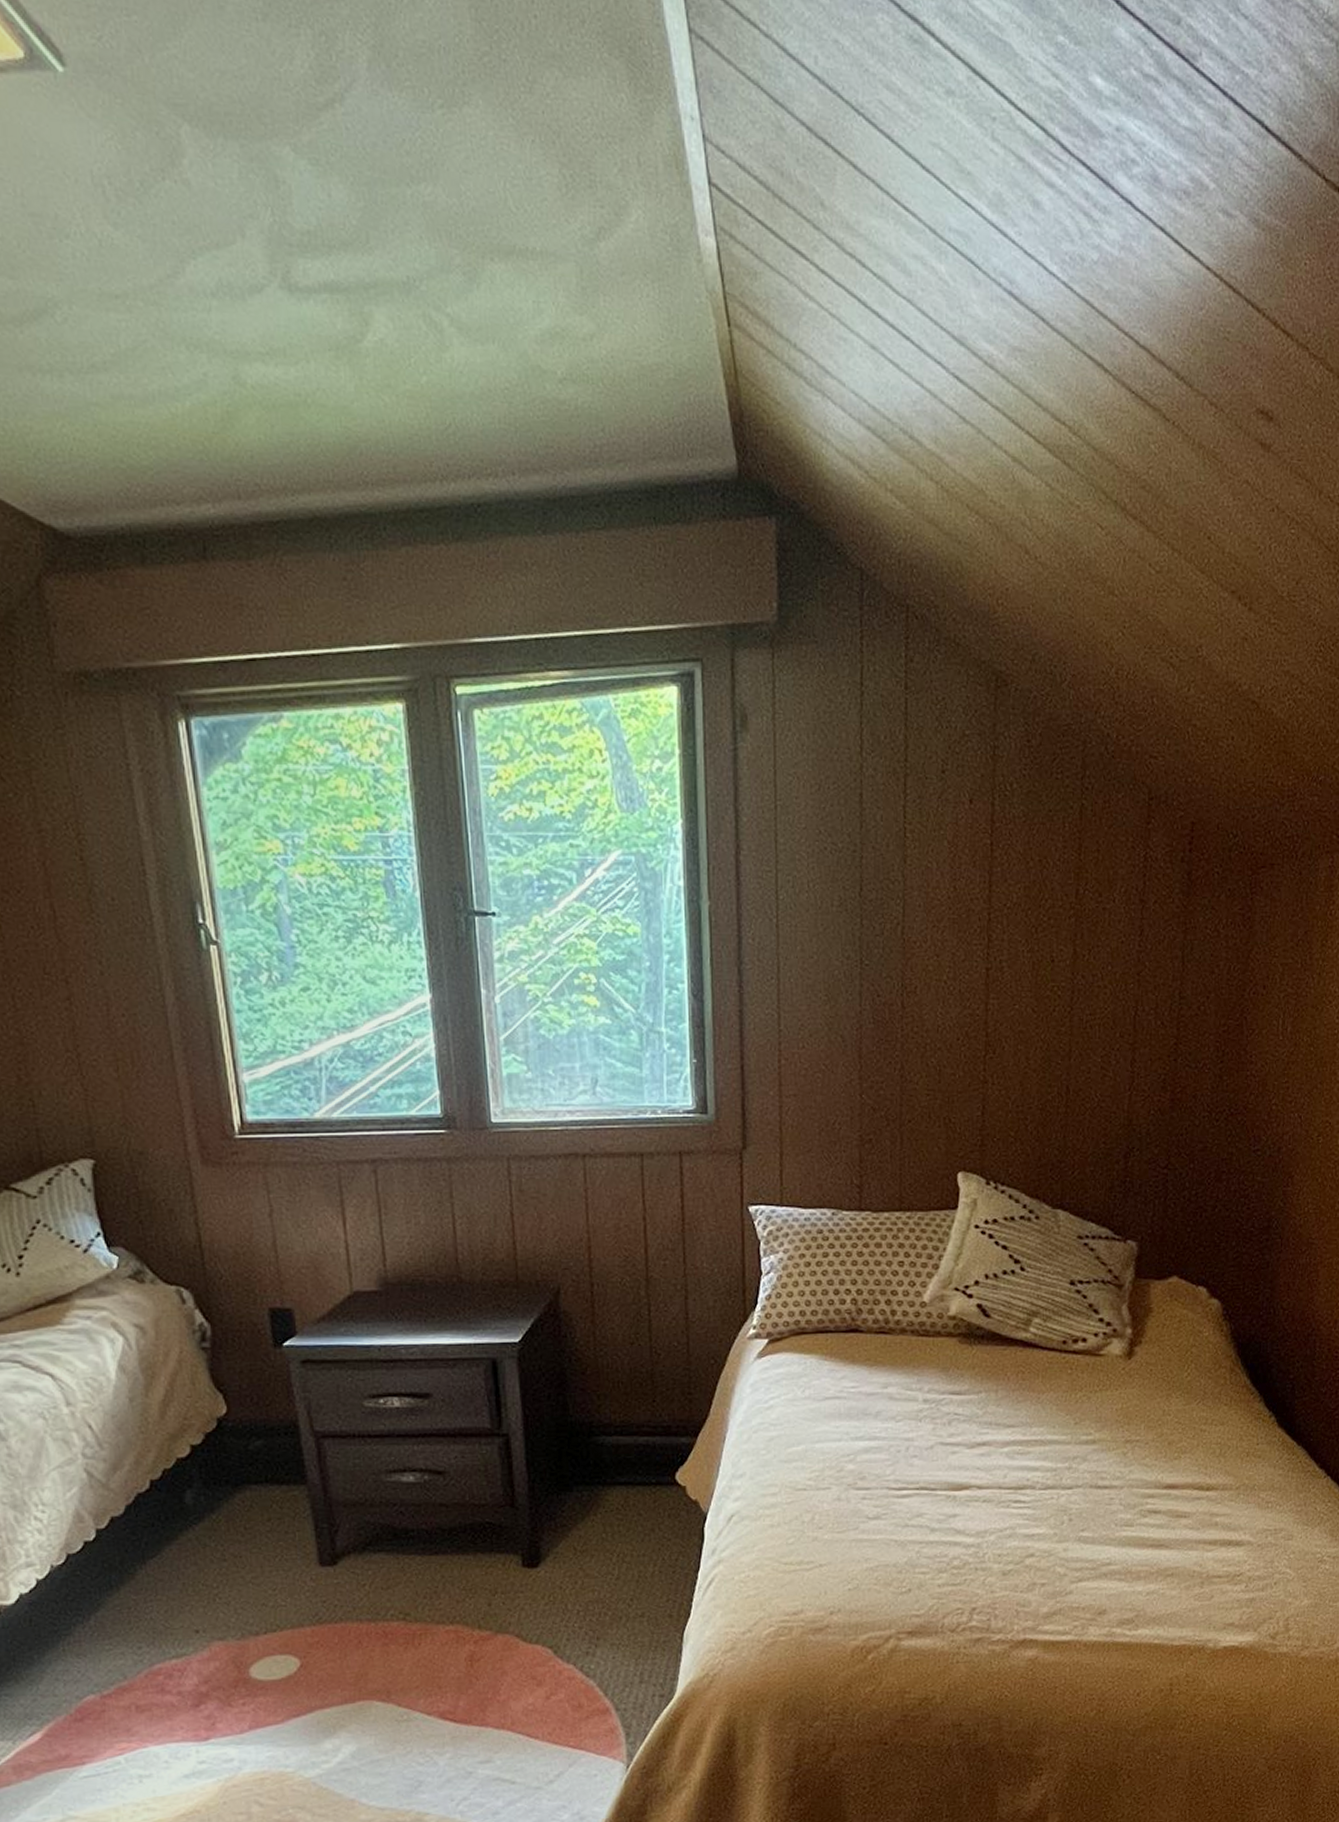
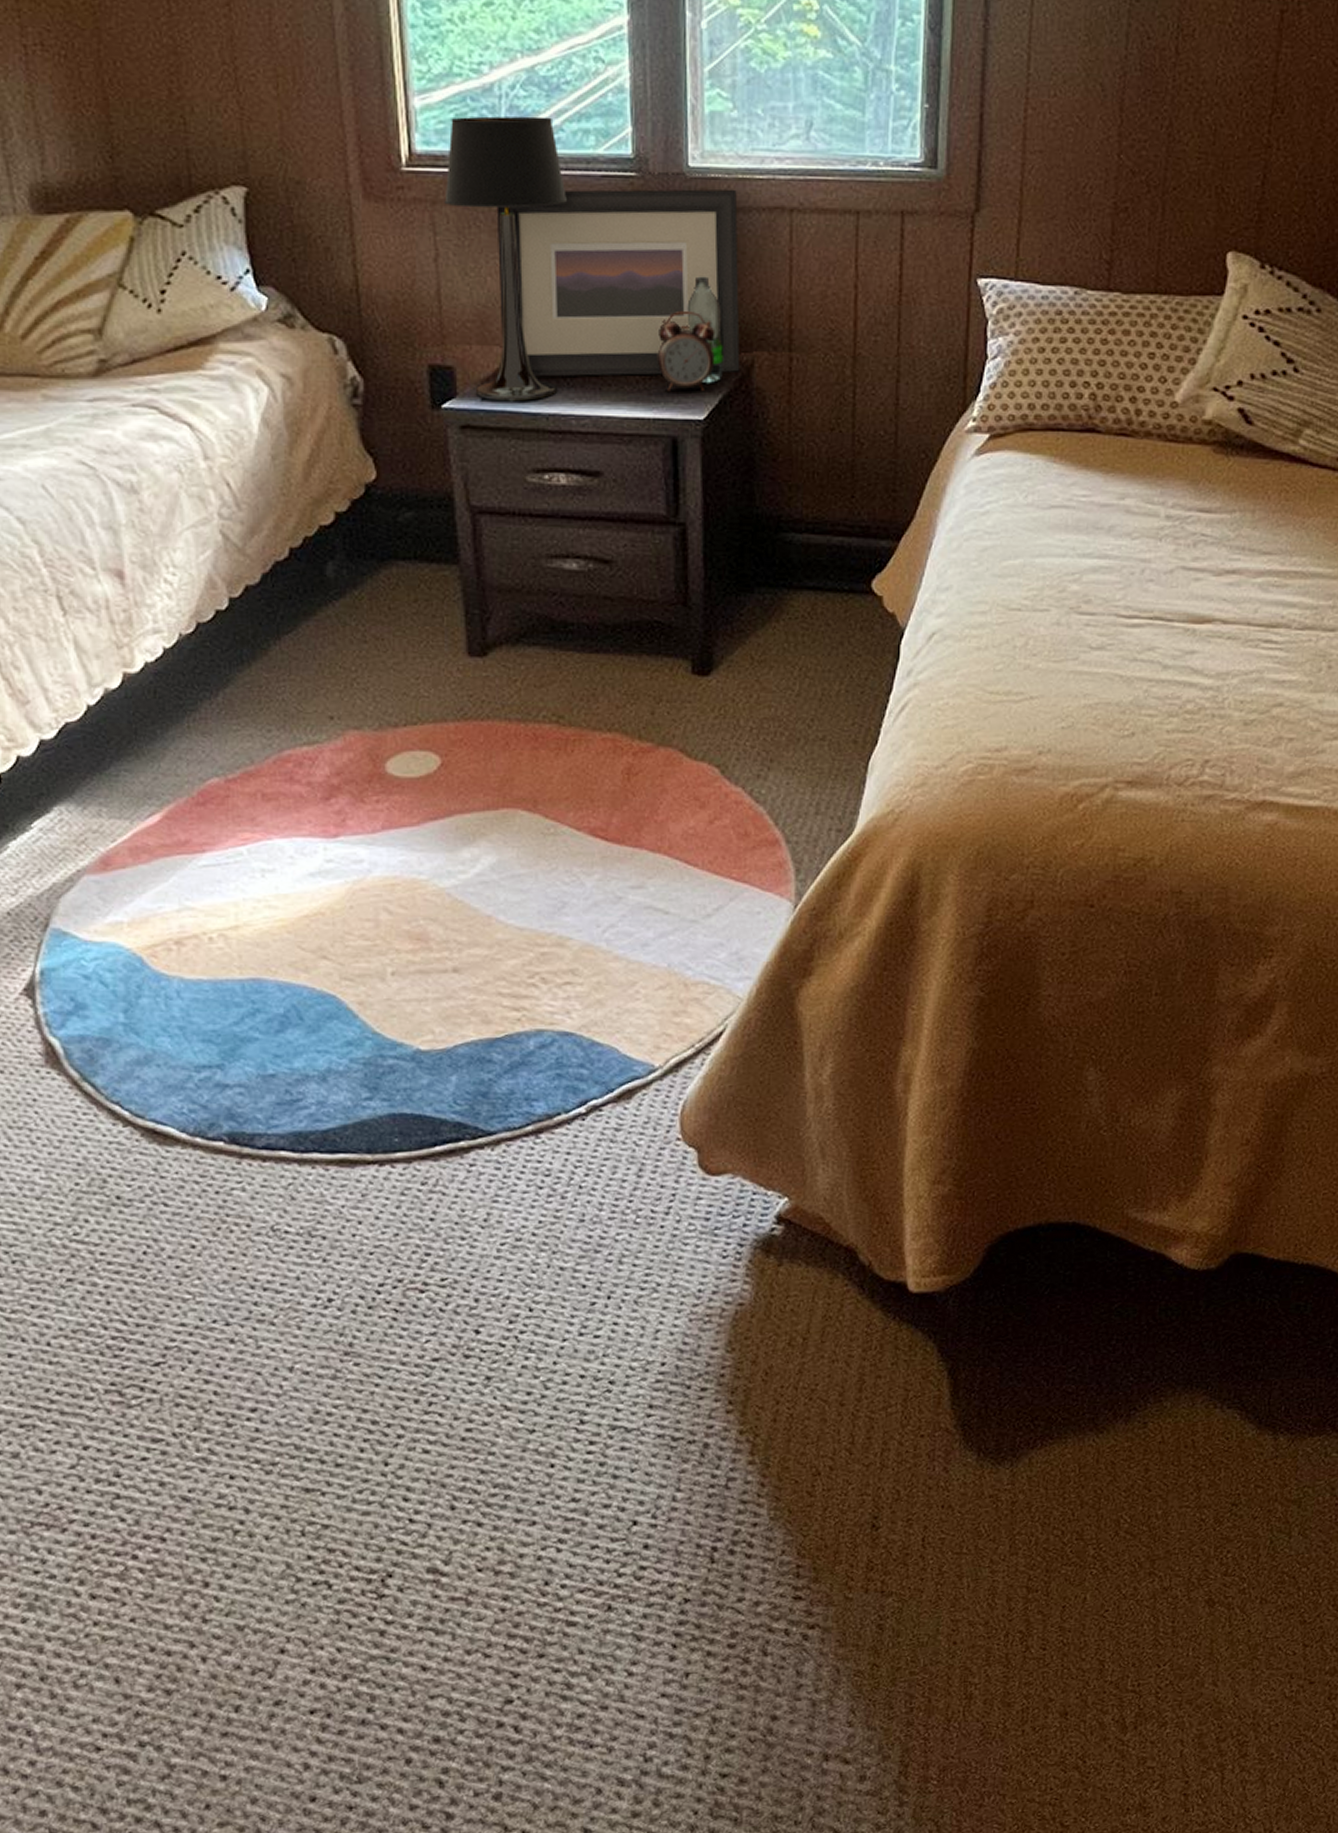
table lamp: none [275,1085,387,1337] -> present [444,116,568,402]
picture frame: none [323,1140,548,1313] -> present [496,189,740,377]
alarm clock: none [473,1247,525,1319] -> present [657,310,715,391]
bottle: none [498,1217,533,1310] -> present [687,276,723,383]

